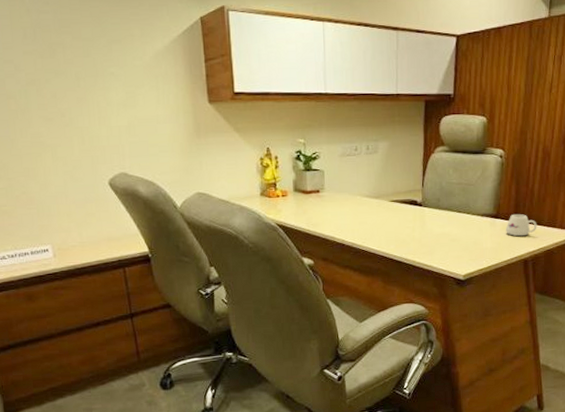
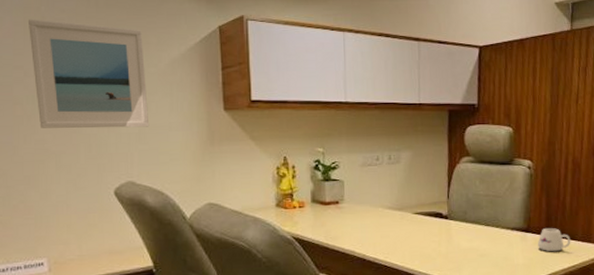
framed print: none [14,12,138,122] -> present [29,19,150,128]

